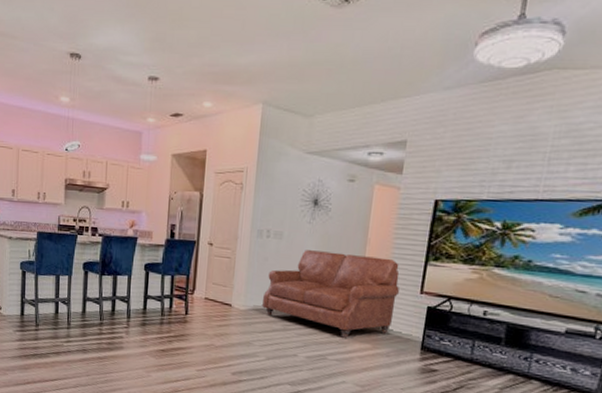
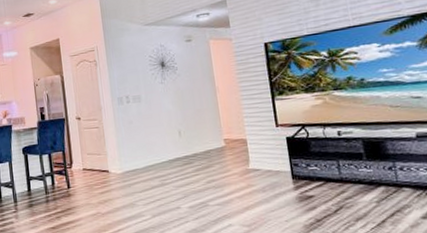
sofa: present [262,250,400,339] -> none [136,101,259,183]

